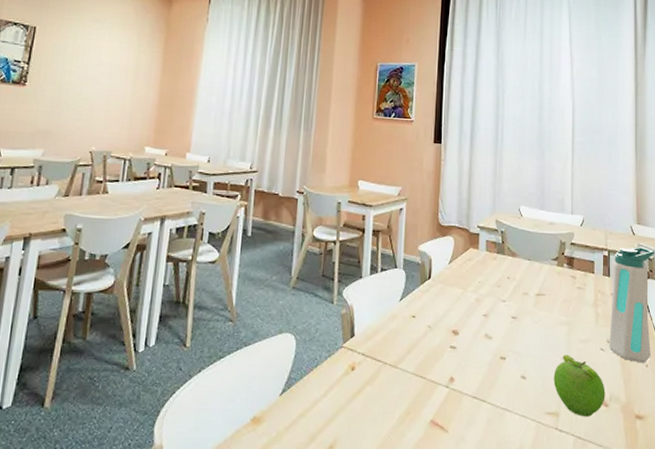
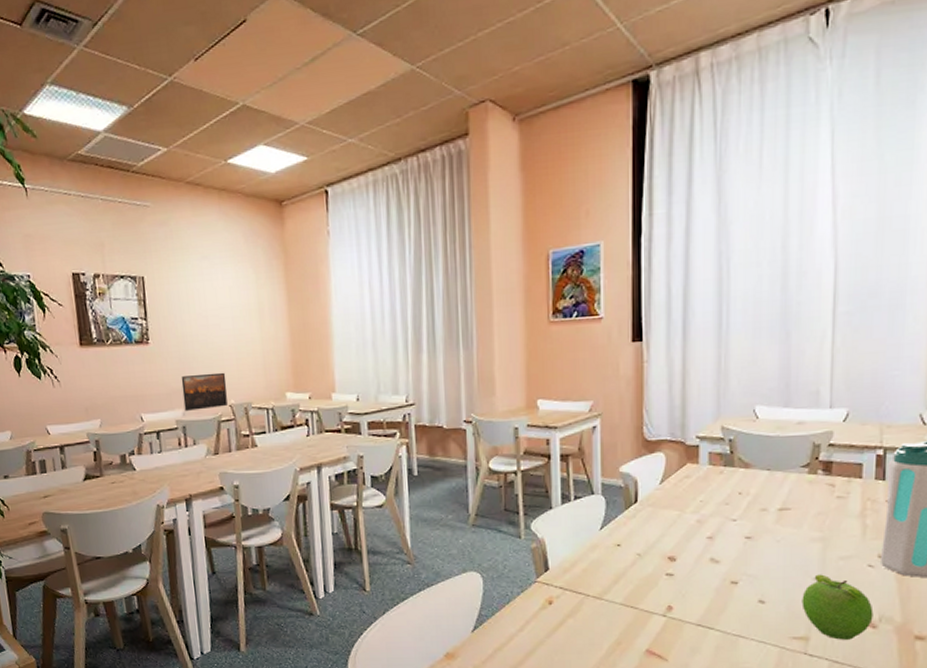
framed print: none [45,119,93,153] -> present [181,372,228,411]

